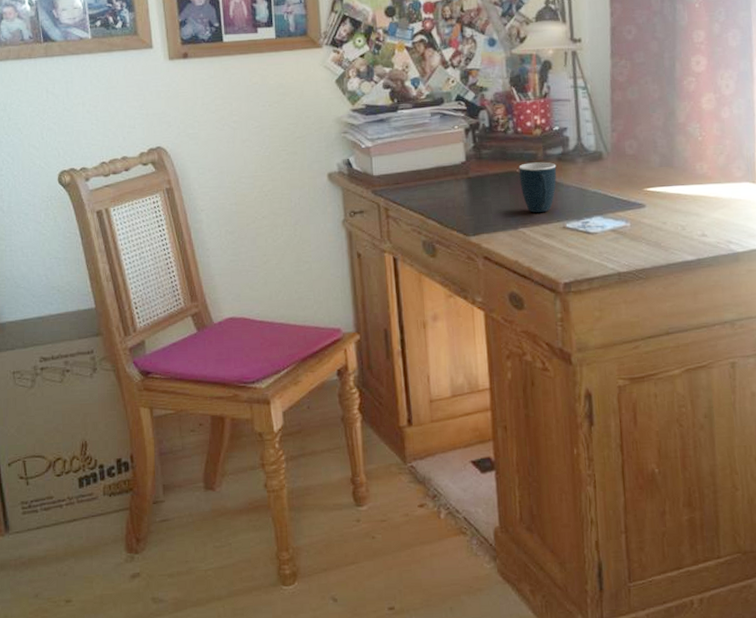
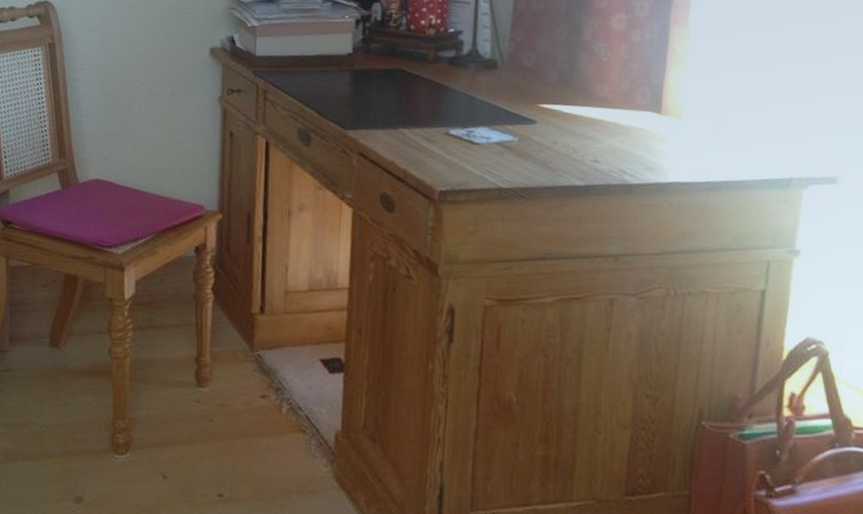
mug: present [519,162,557,213] -> none [406,62,447,115]

